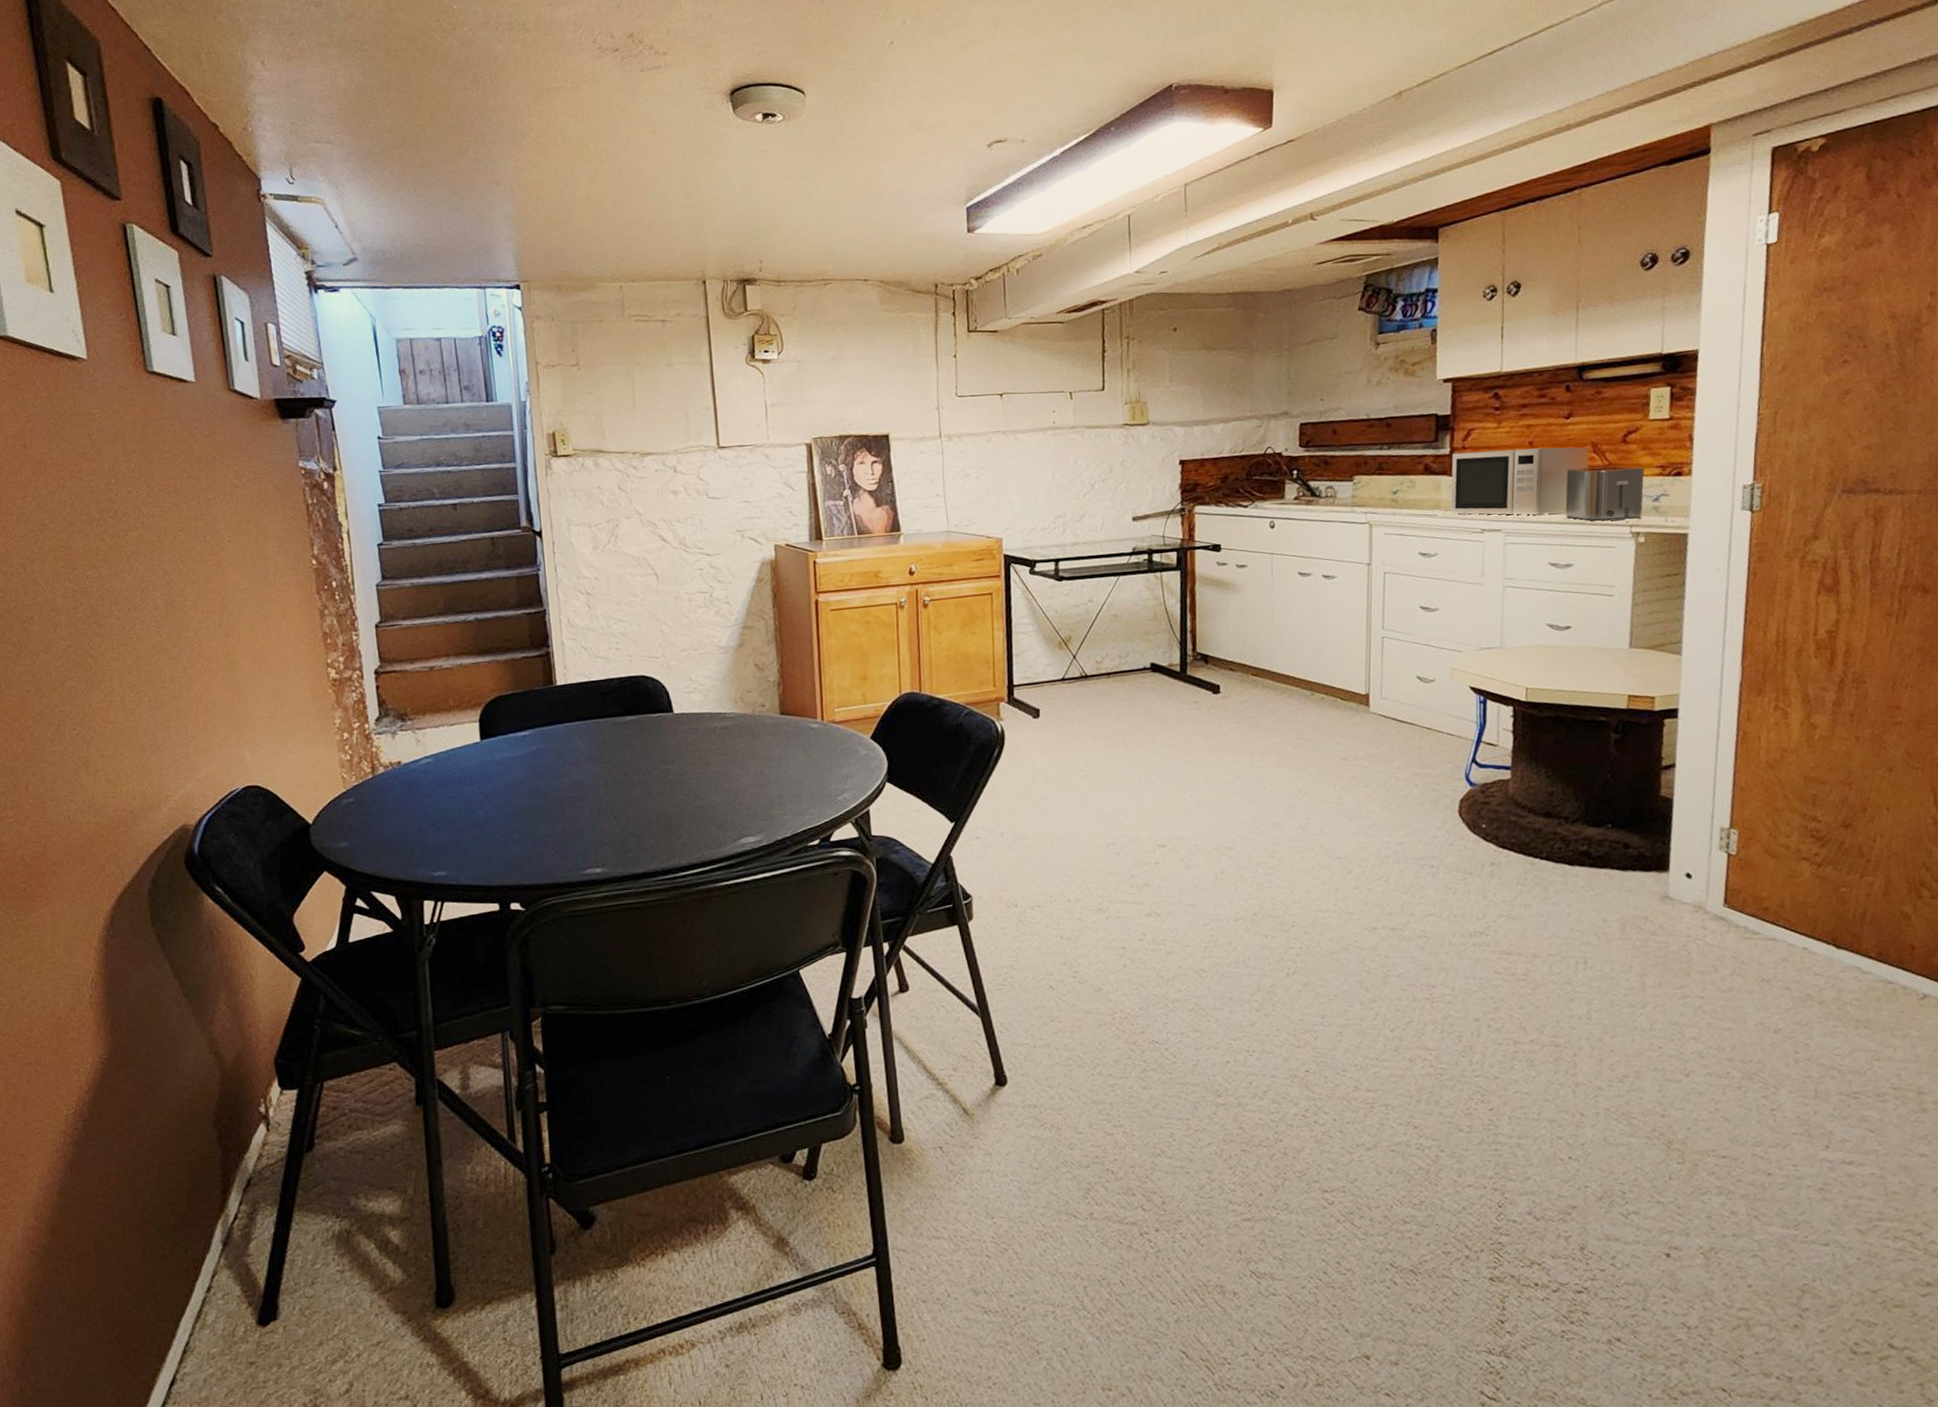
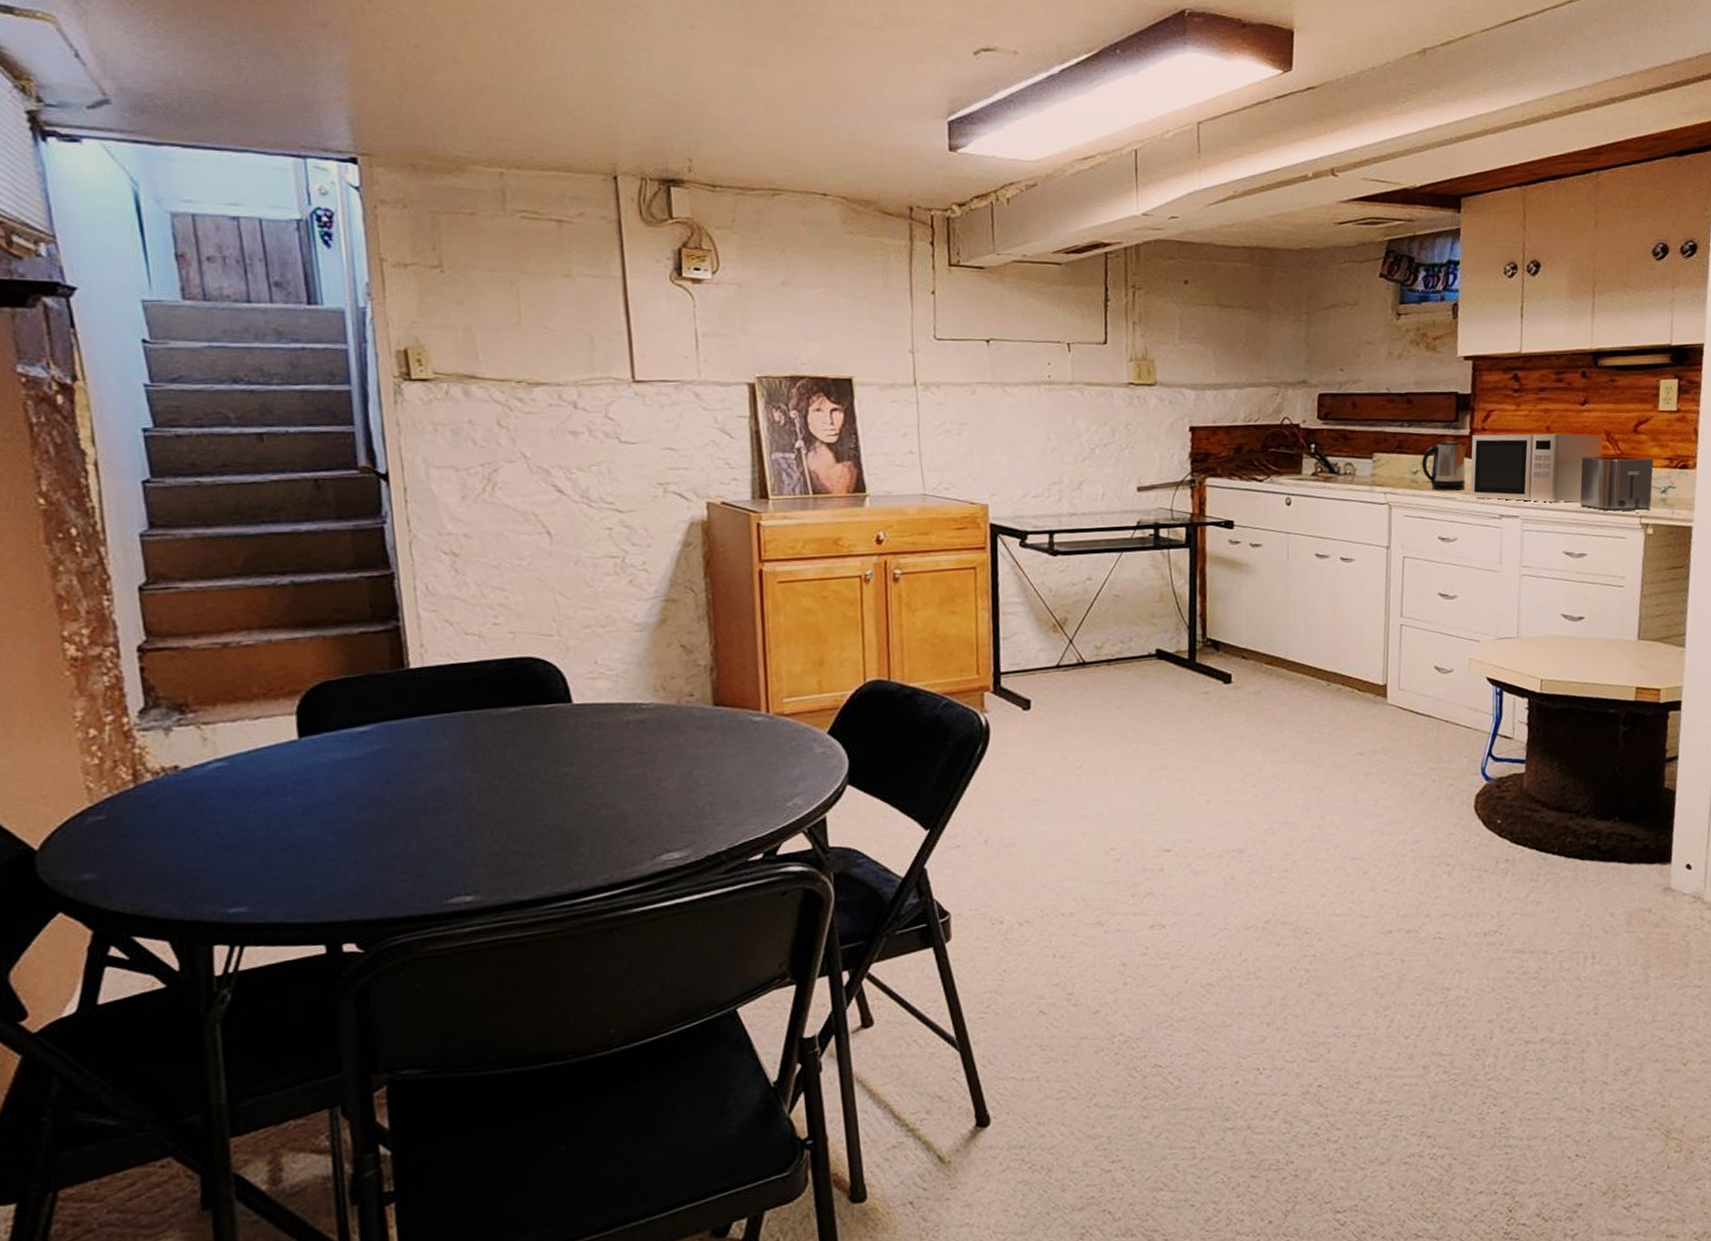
kettle: none [1401,460,1448,510] -> present [1421,440,1467,492]

